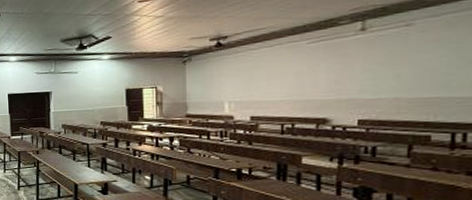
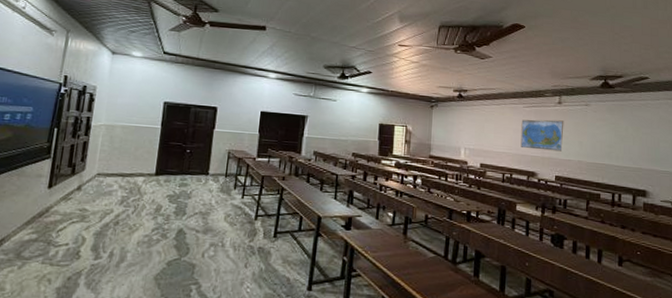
world map: none [305,51,371,92] -> present [520,119,564,152]

